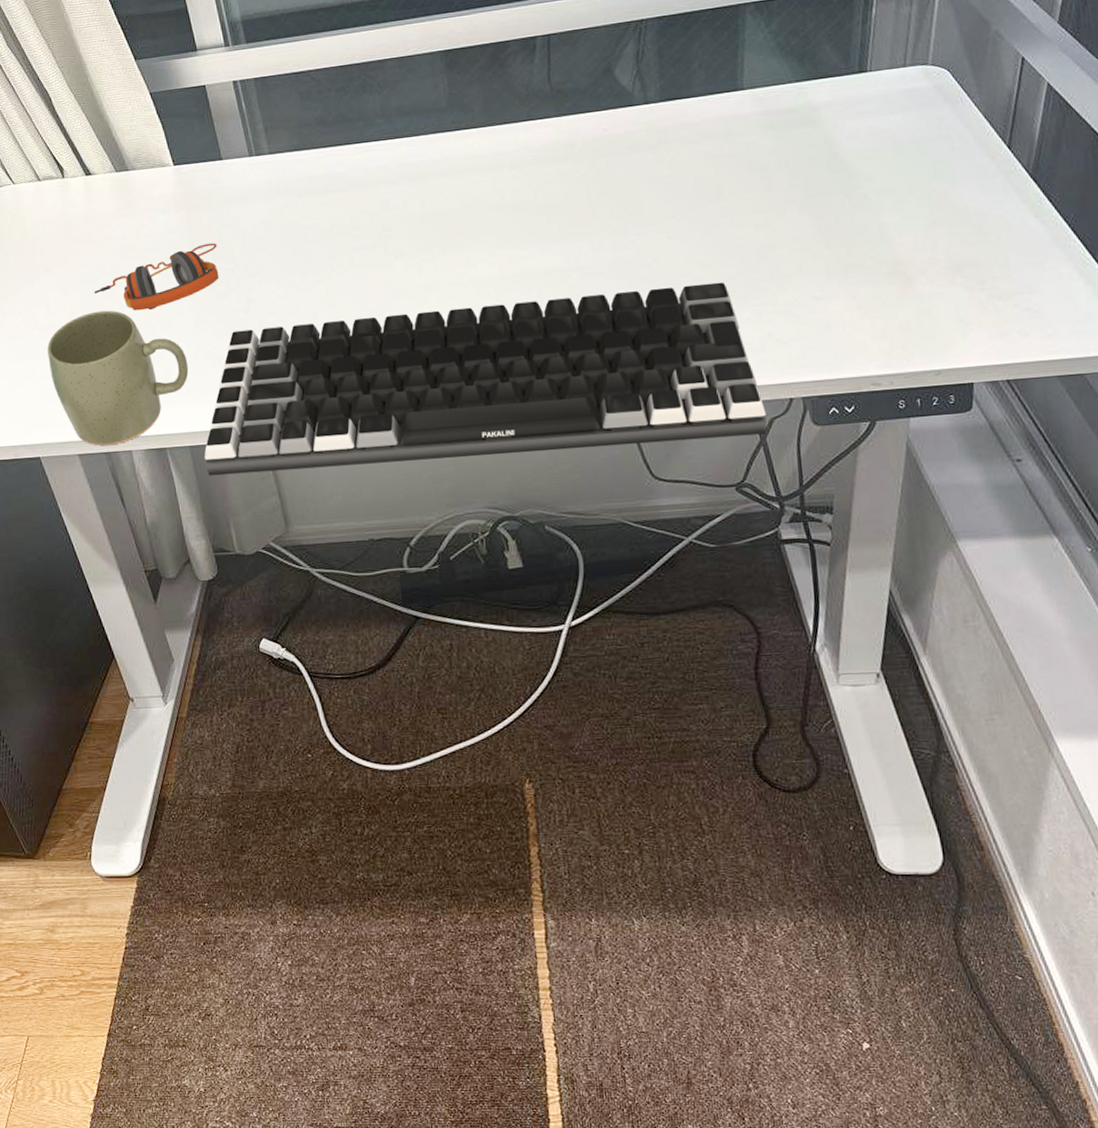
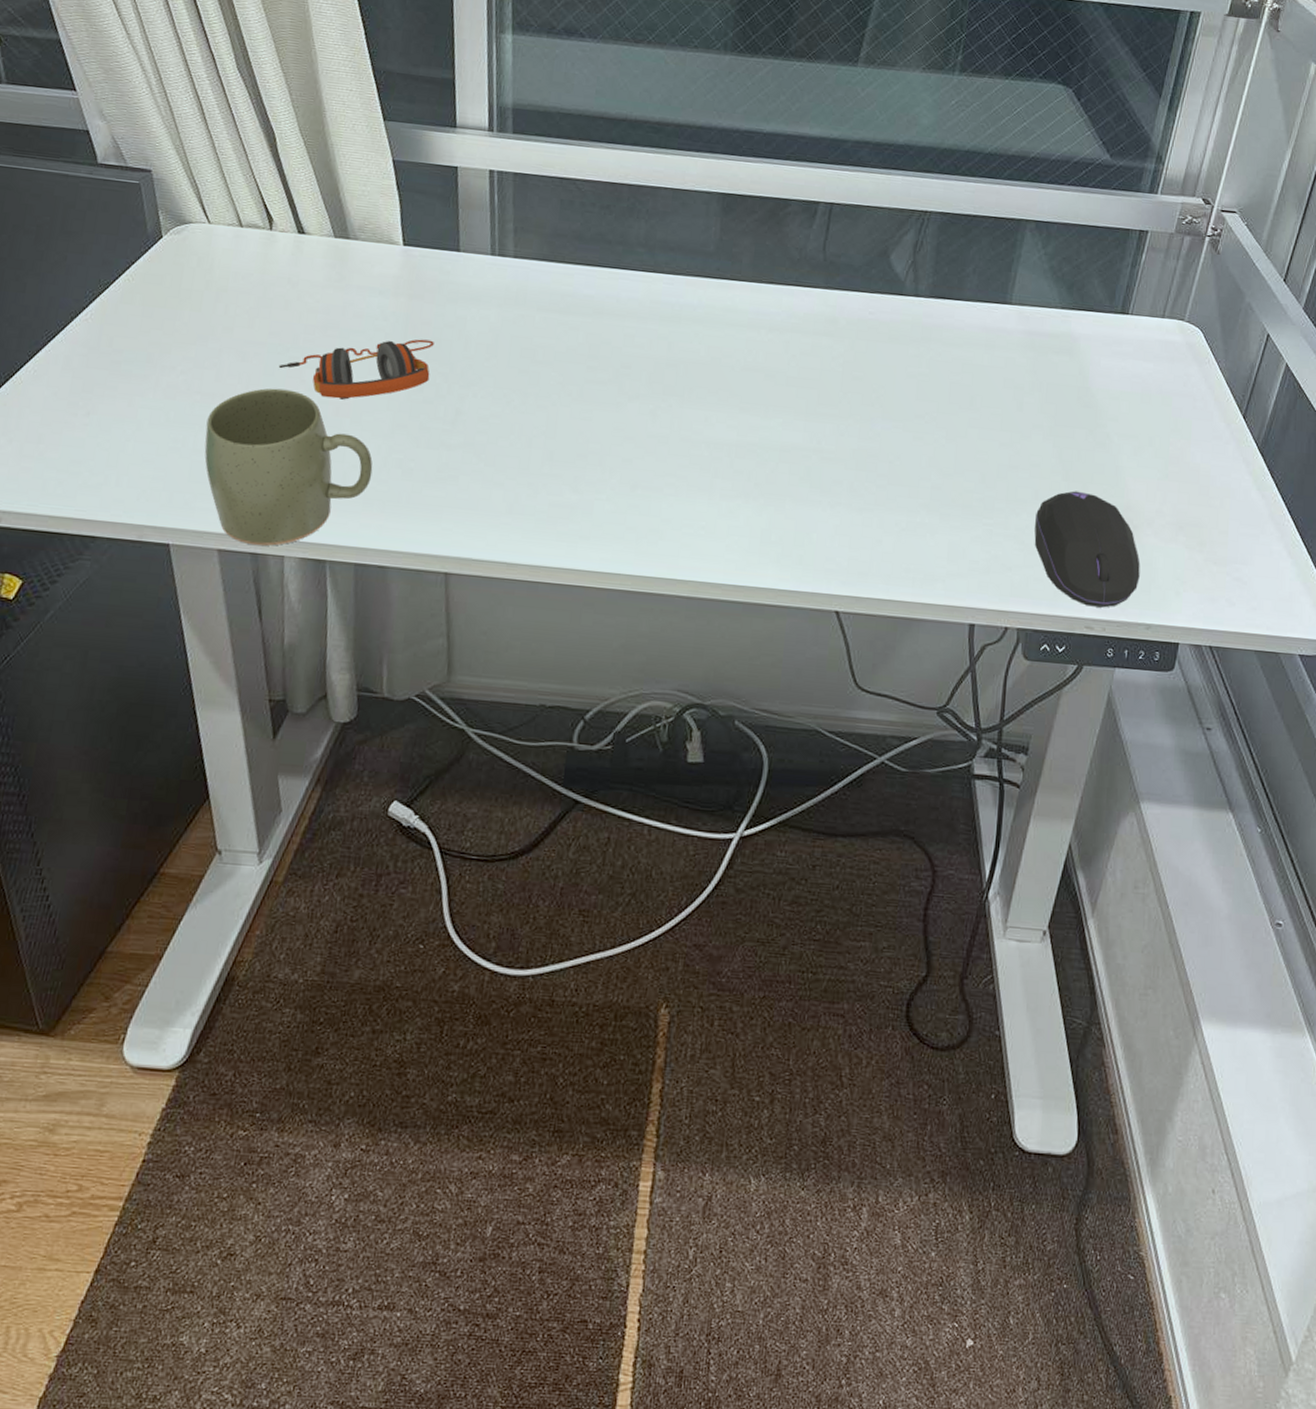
computer keyboard: present [204,282,767,476] -> none [368,443,980,660]
computer mouse: none [803,255,922,364] -> present [1034,491,1140,608]

